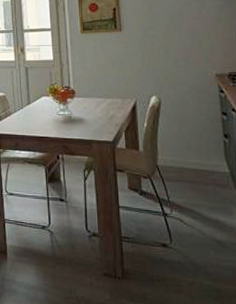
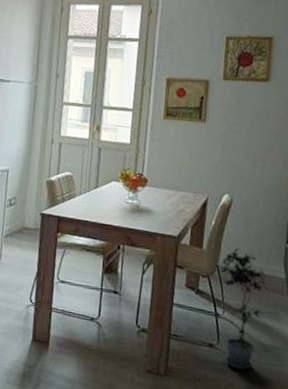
potted plant: none [160,146,215,268] -> present [220,248,271,370]

